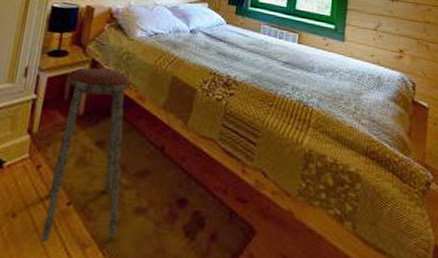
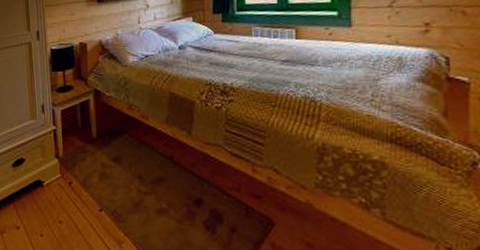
music stool: present [40,67,129,243] -> none [79,95,145,241]

